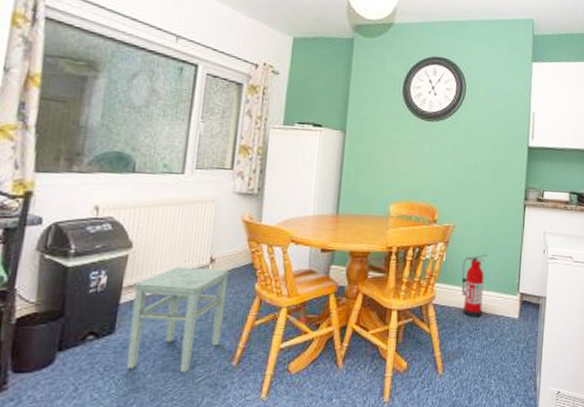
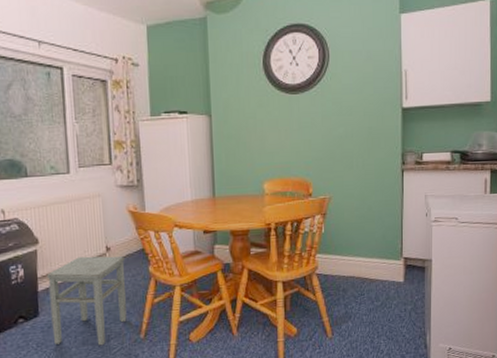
fire extinguisher: present [461,254,488,317] -> none [342,223,367,284]

